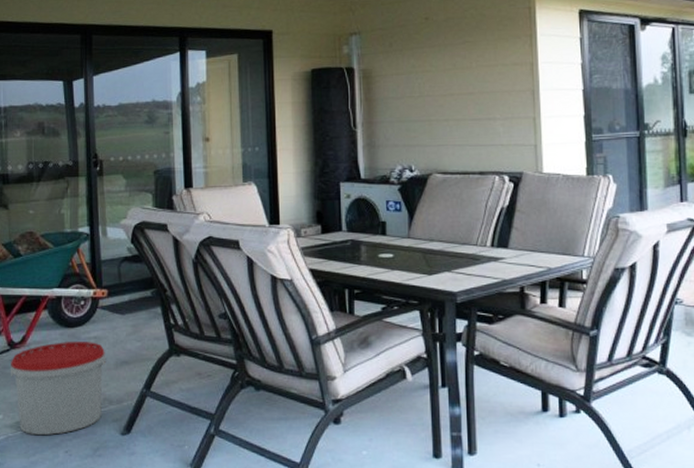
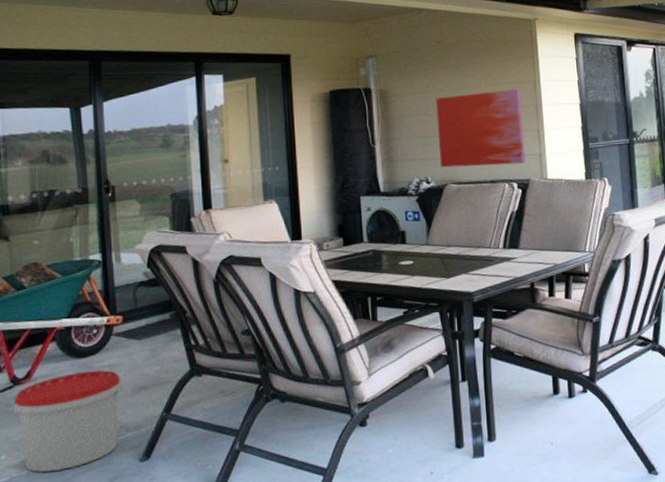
wall art: none [422,71,519,156] -> present [436,88,526,168]

